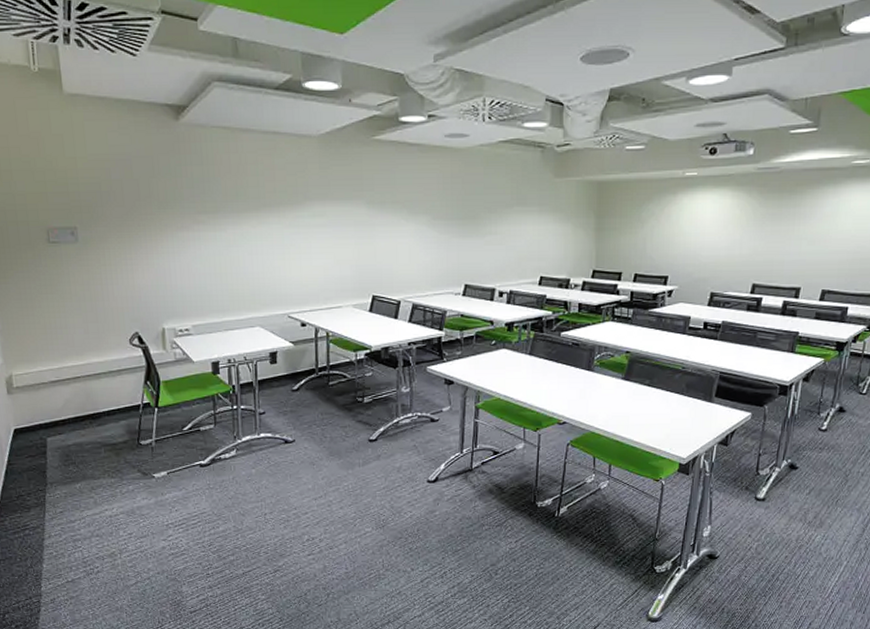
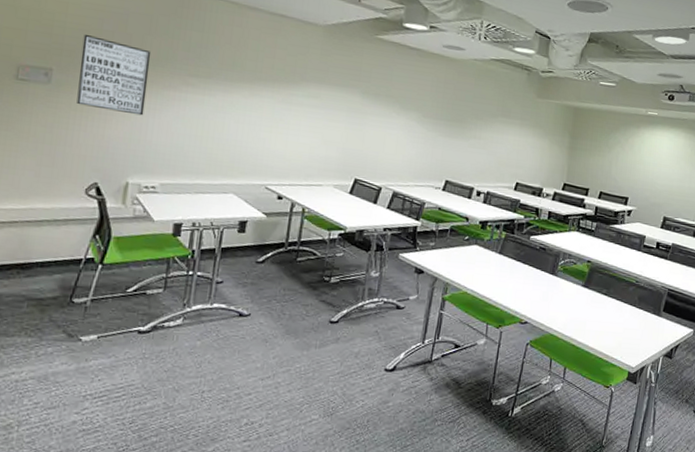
wall art: none [96,186,165,261] -> present [76,34,152,116]

